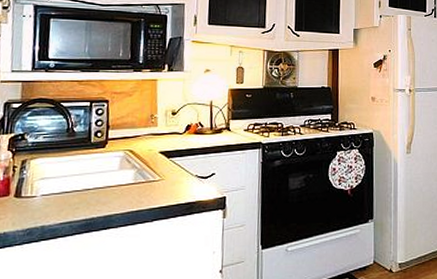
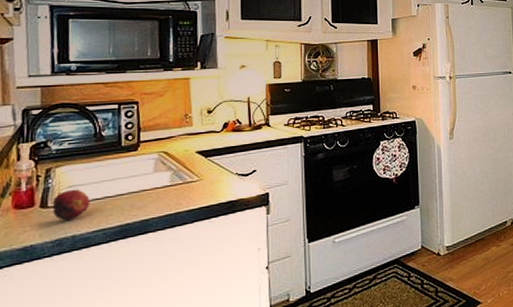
fruit: none [25,181,60,211] -> present [52,189,90,221]

